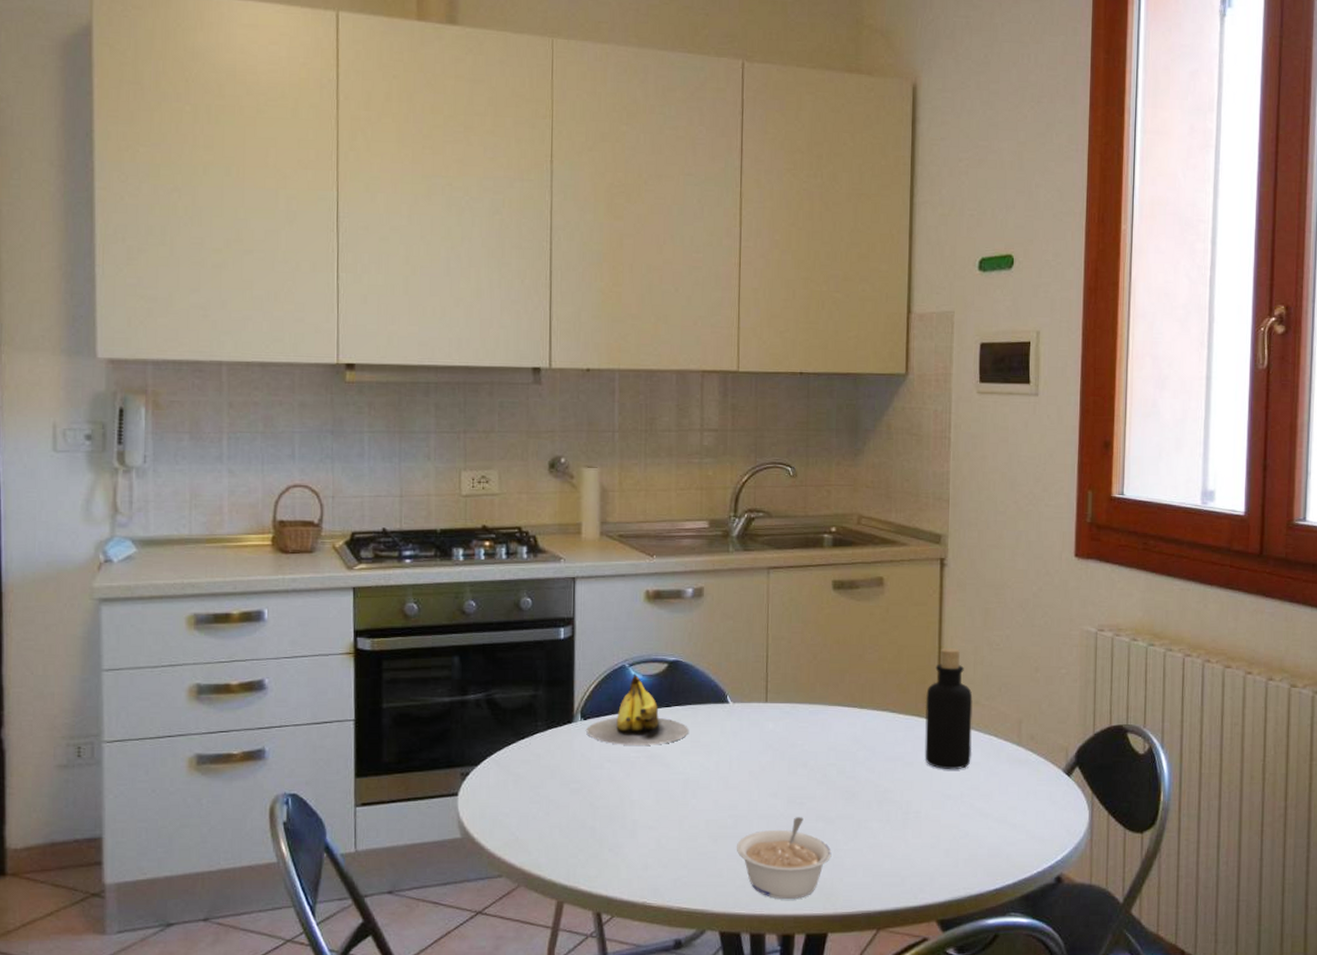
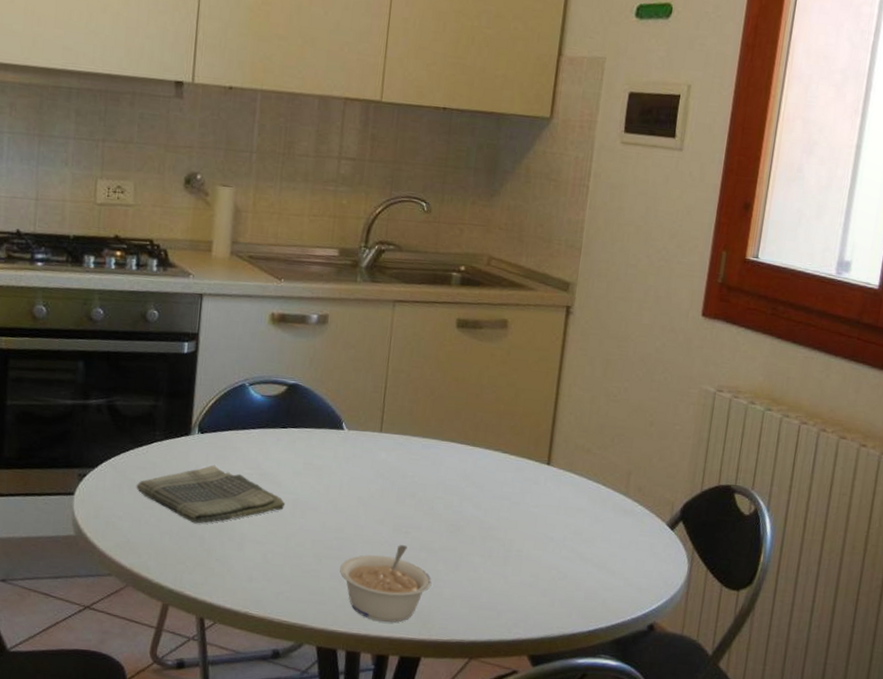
dish towel: none [521,751,676,814] -> present [136,465,286,524]
banana: present [586,674,690,745] -> none [203,393,303,464]
bottle: present [925,648,973,770] -> none [531,394,585,514]

